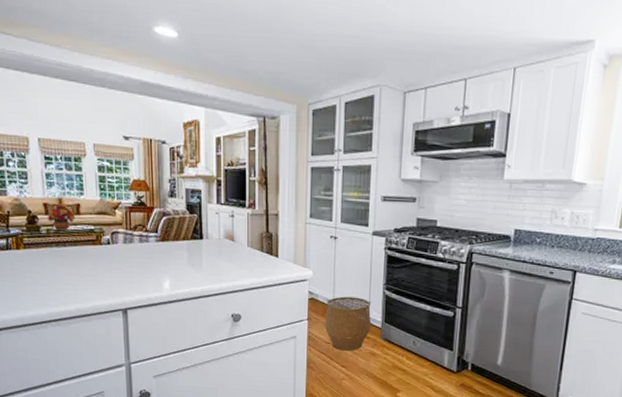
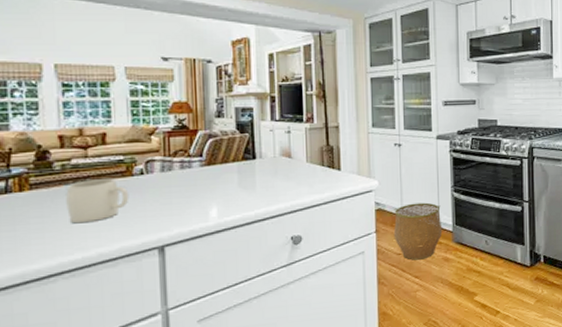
flower arrangement: present [48,203,75,231] -> none [63,134,100,166]
mug: none [51,244,99,282] -> present [66,177,129,224]

